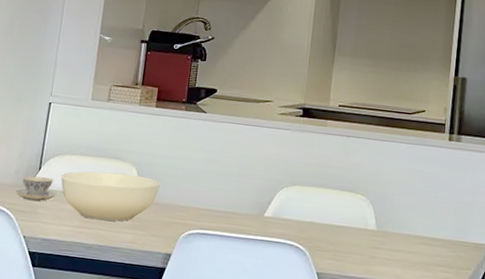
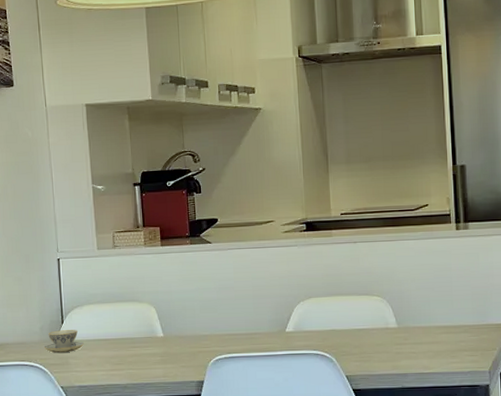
bowl: present [60,171,161,222] -> none [84,313,181,361]

